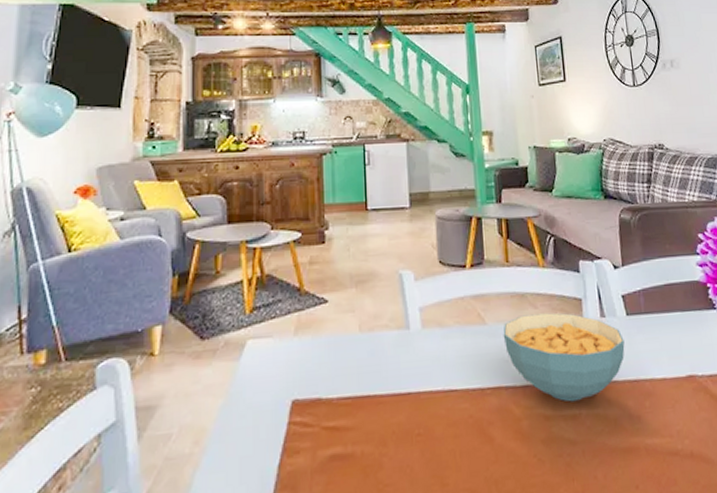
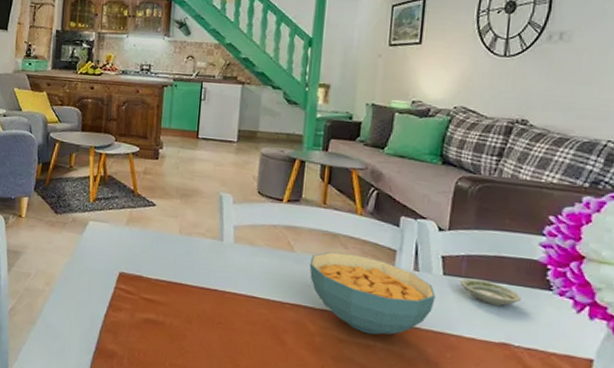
saucer: none [642,312,694,337] -> present [460,278,521,306]

